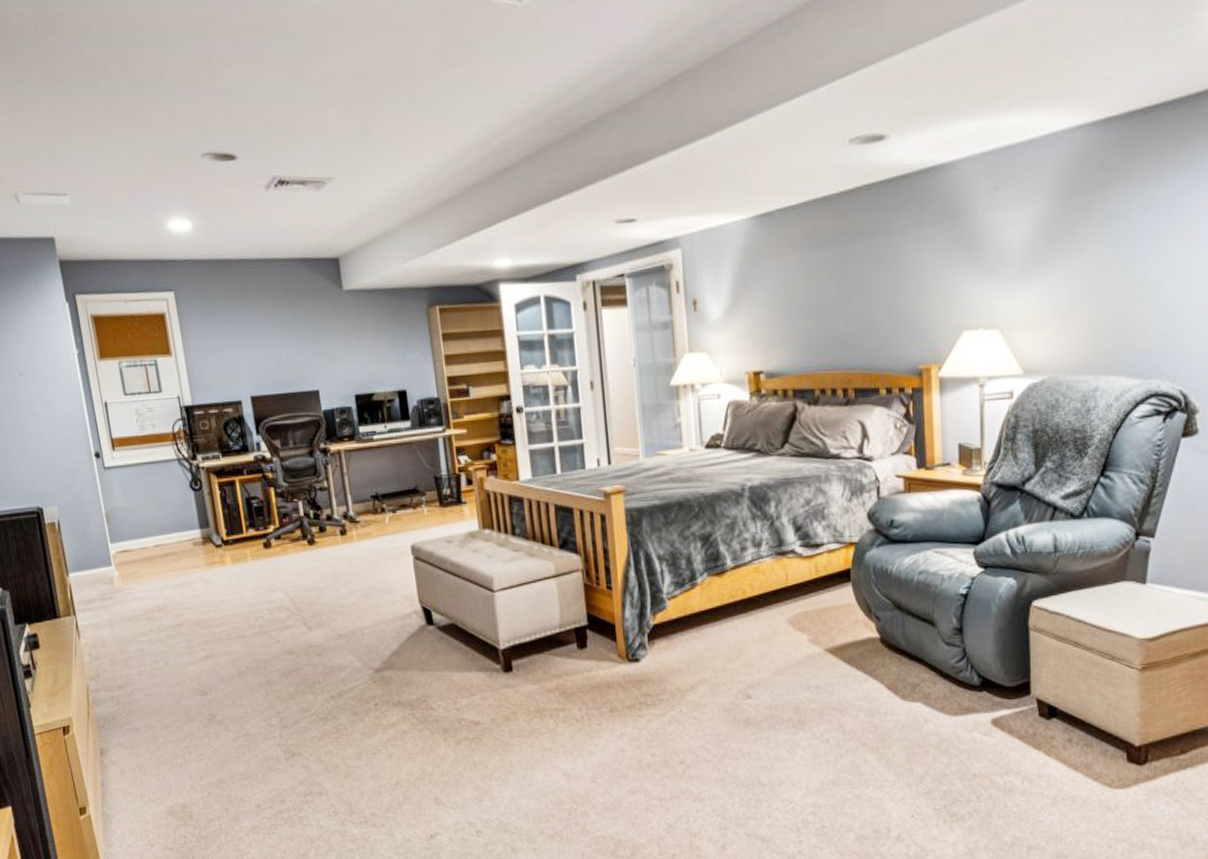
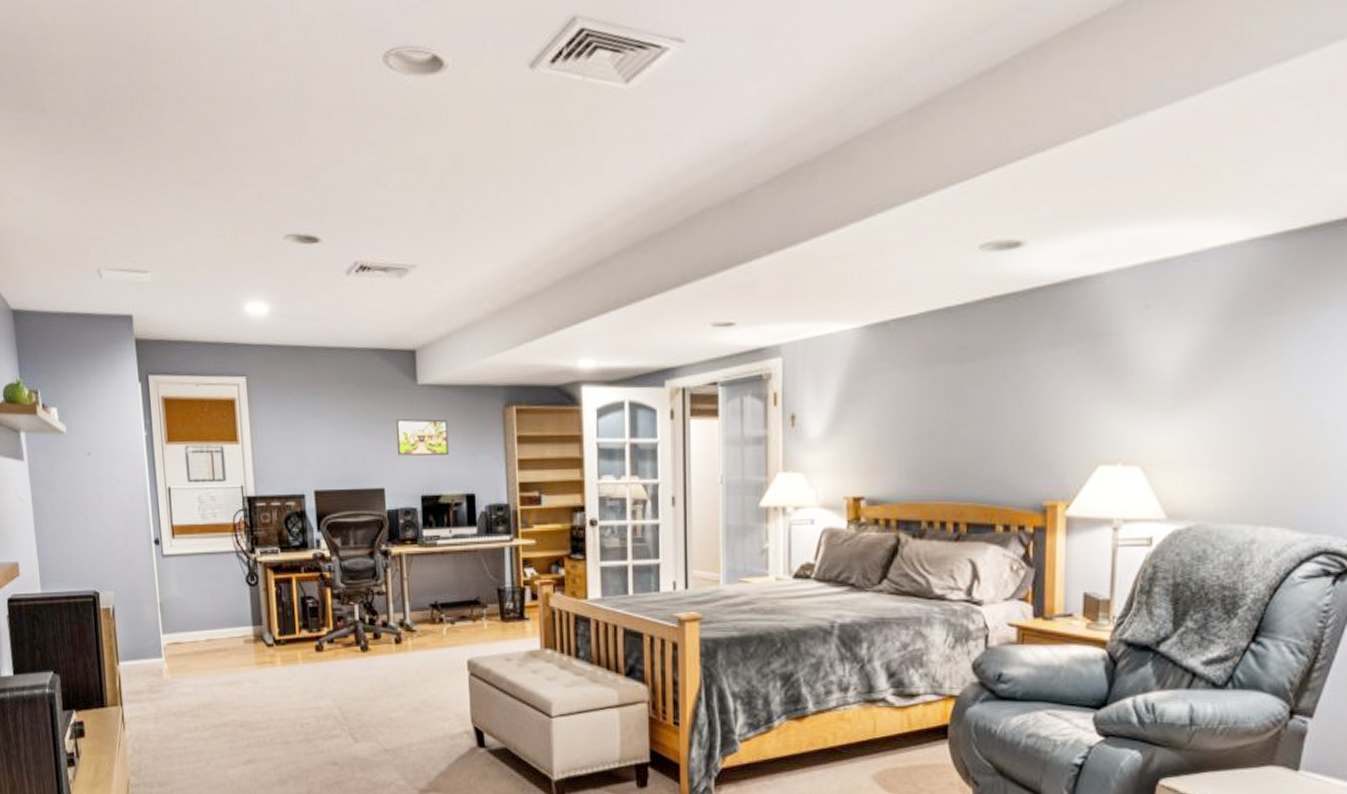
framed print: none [324,322,379,359] -> present [395,419,449,456]

